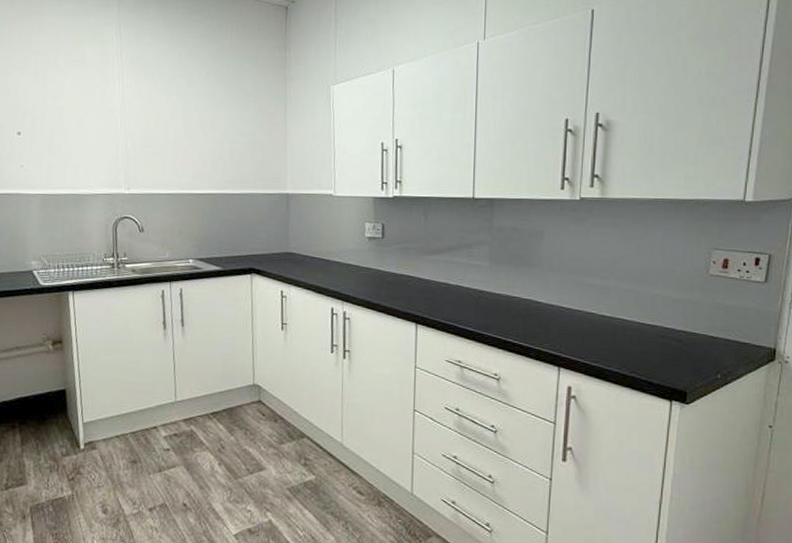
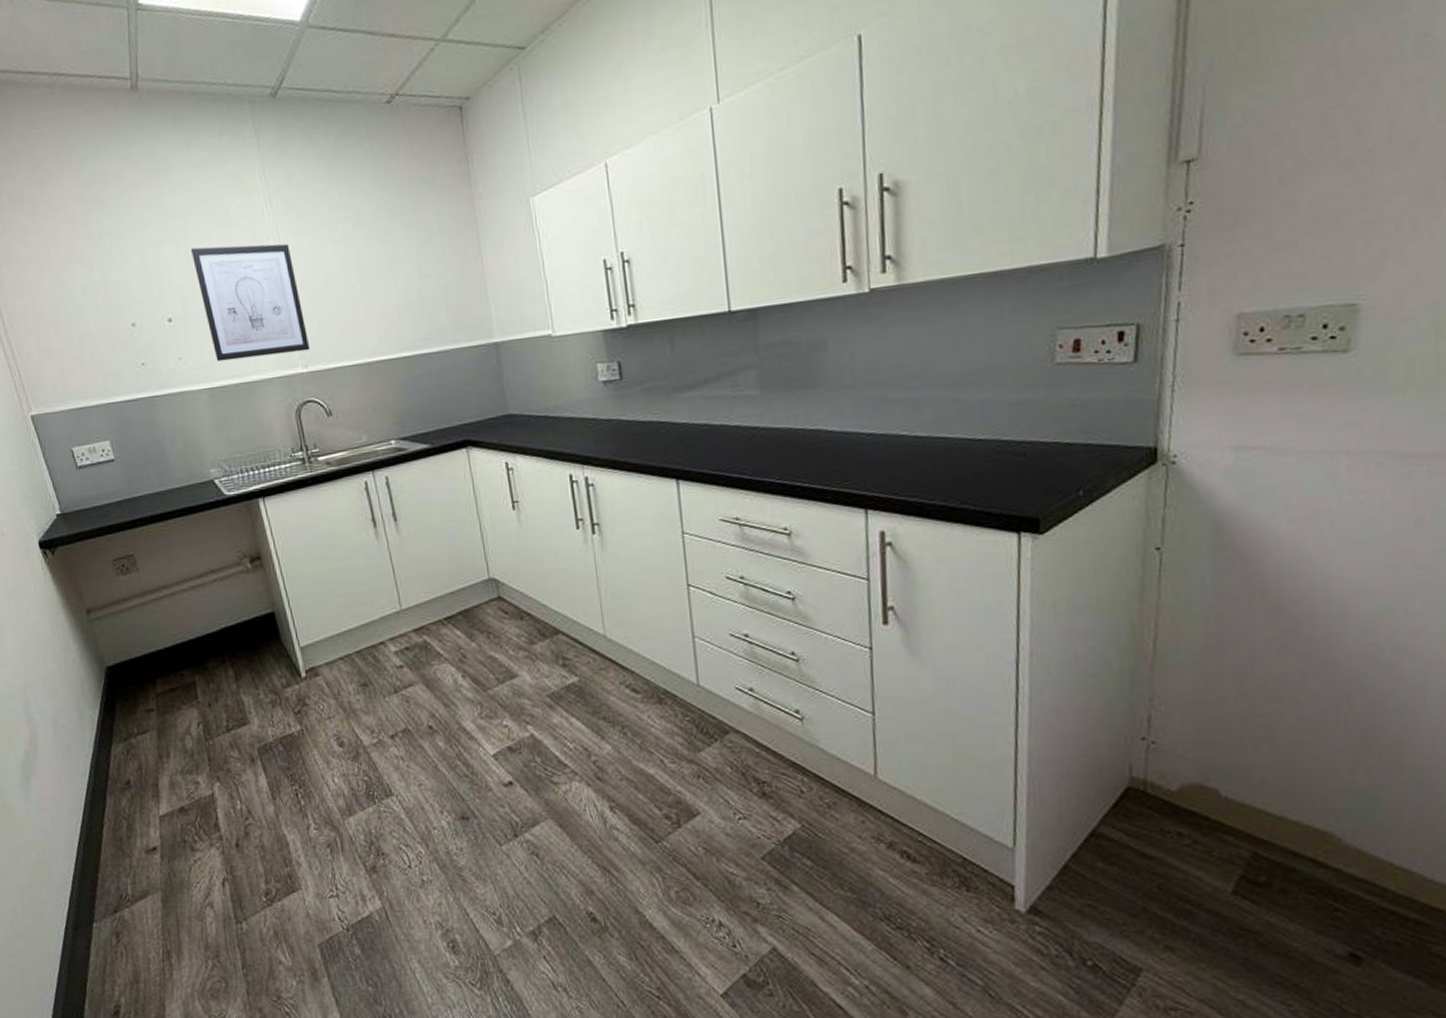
wall art: none [47,79,135,176] -> present [191,243,310,362]

